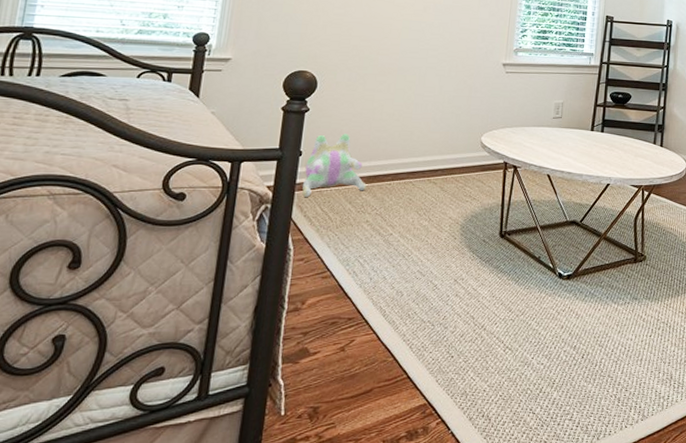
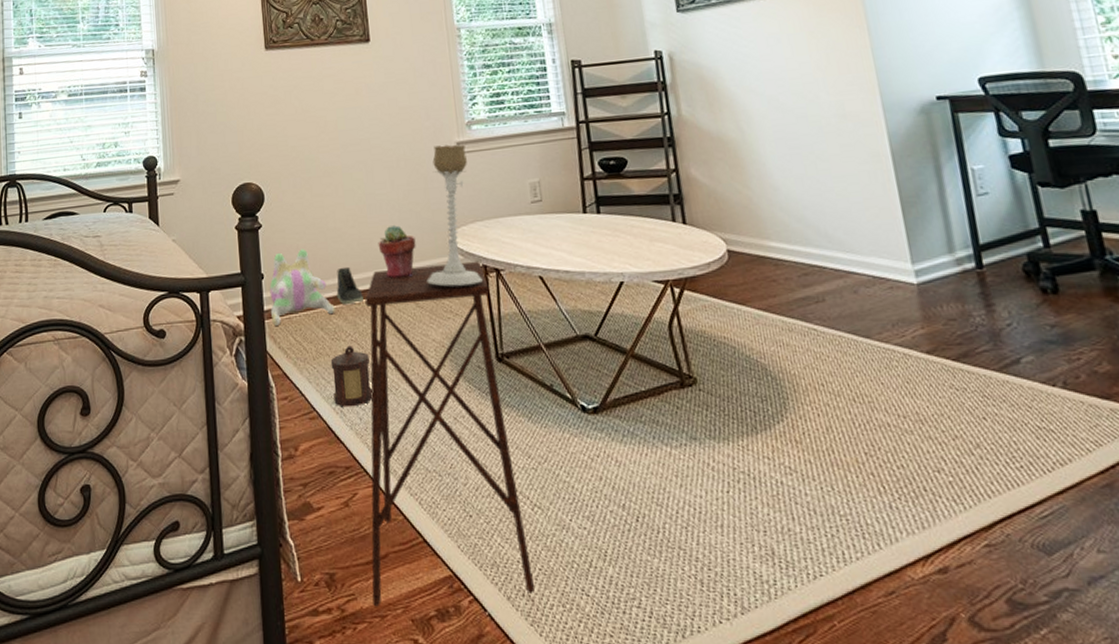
lantern: none [349,218,390,269] -> present [330,345,373,408]
side table: none [350,158,506,432] -> present [365,261,536,607]
sneaker: none [370,152,395,184] -> present [336,266,364,305]
potted succulent: none [417,122,452,166] -> present [378,224,416,279]
candle holder: none [454,64,509,176] -> present [426,144,483,286]

